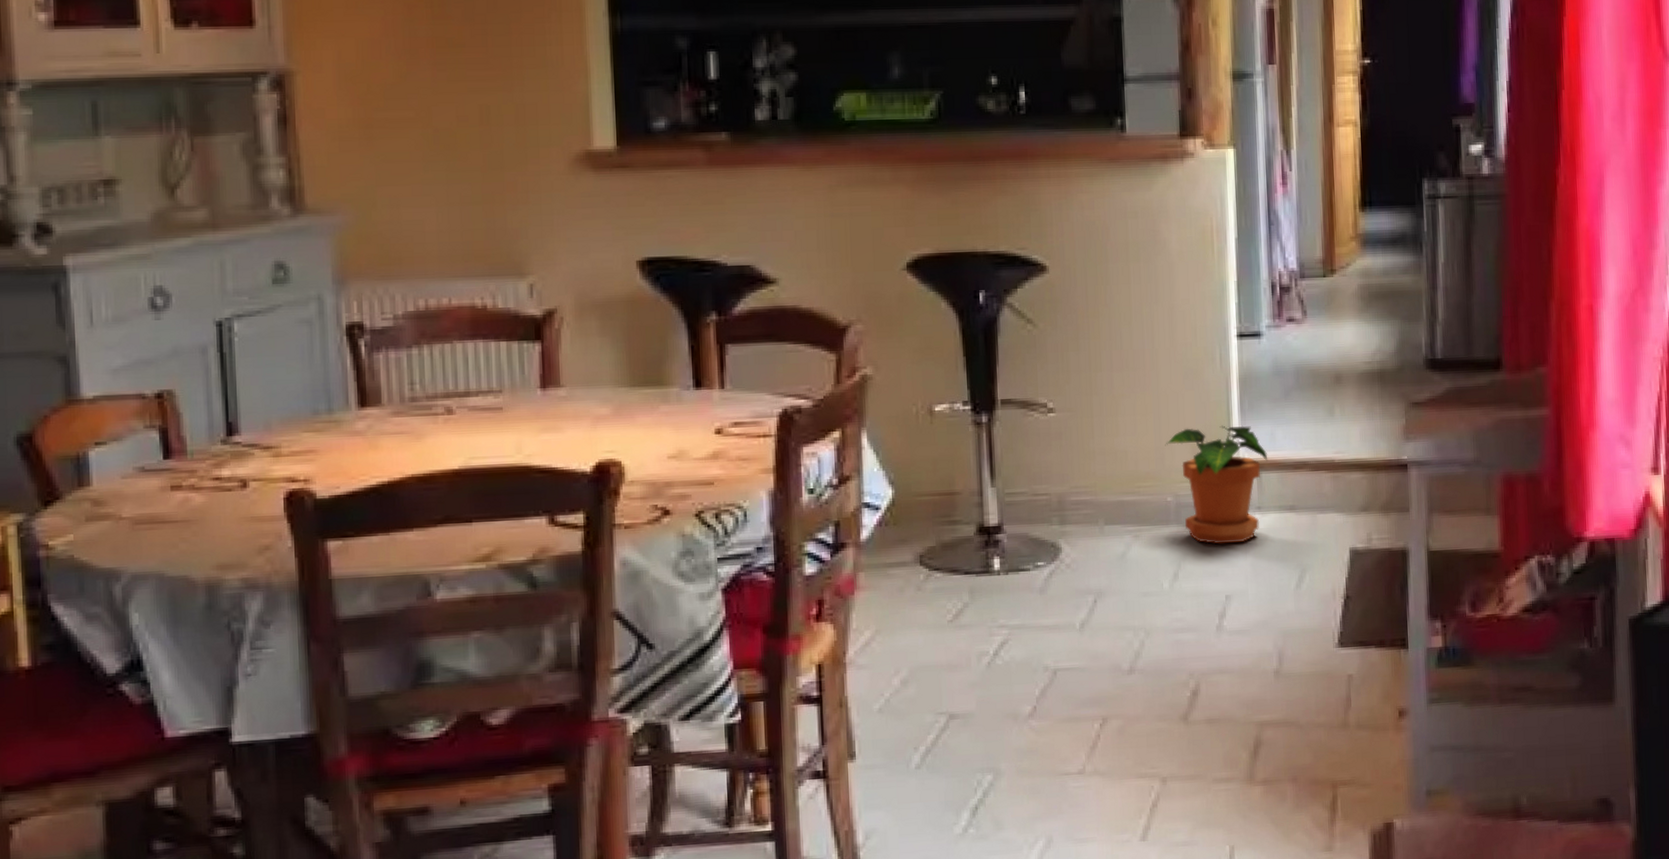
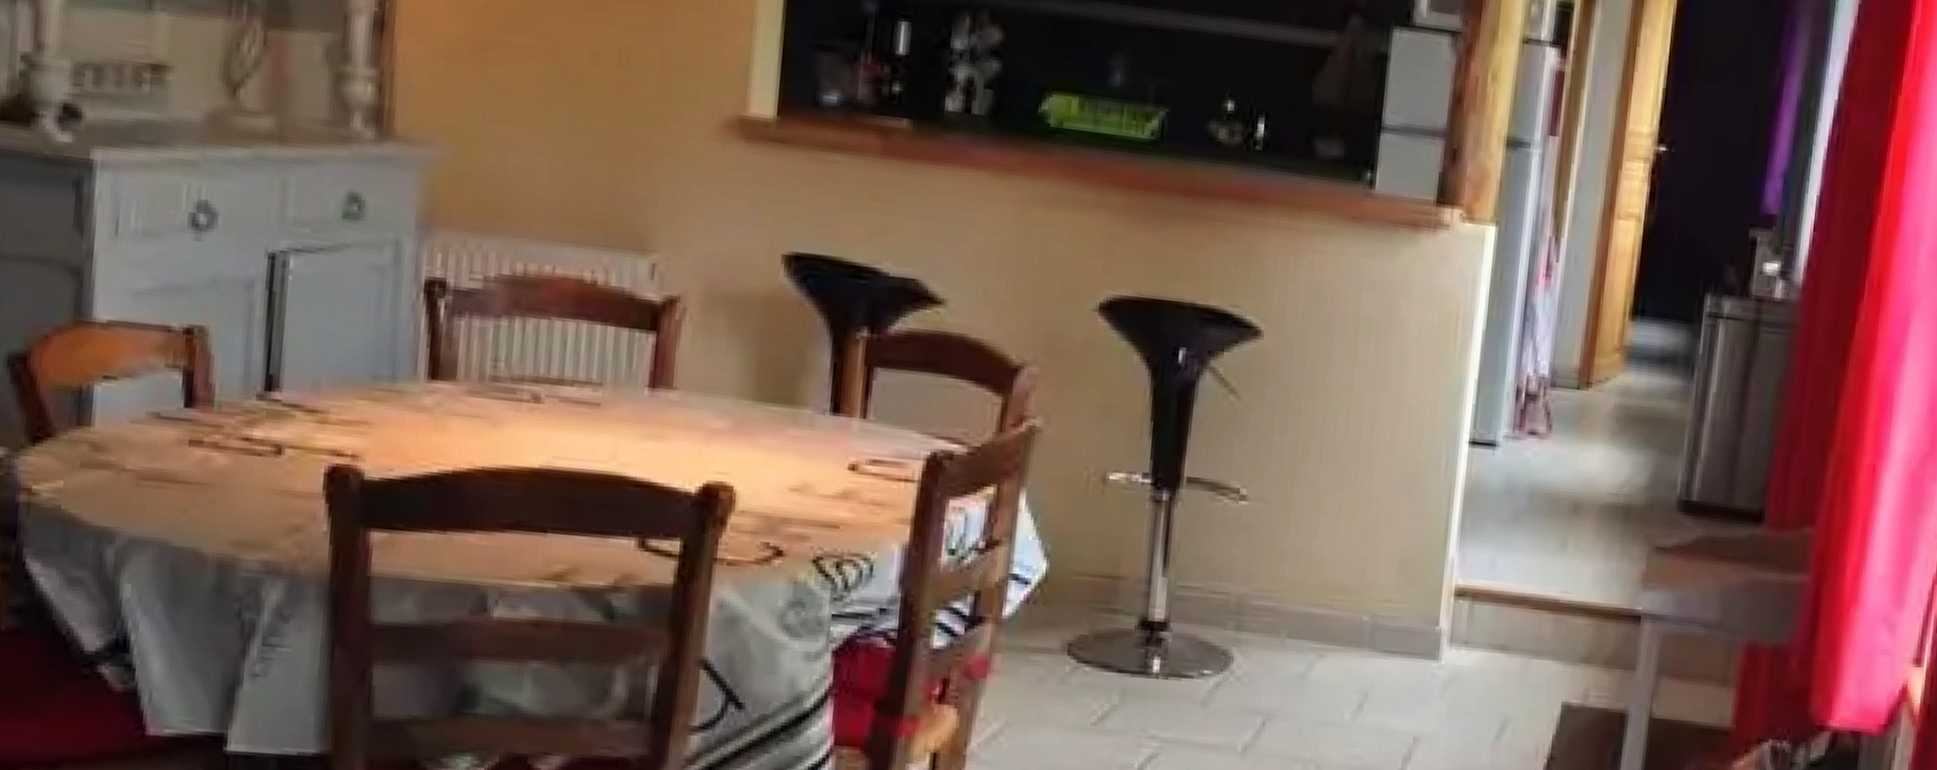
potted plant: present [1165,425,1268,544] -> none [1368,540,1485,679]

